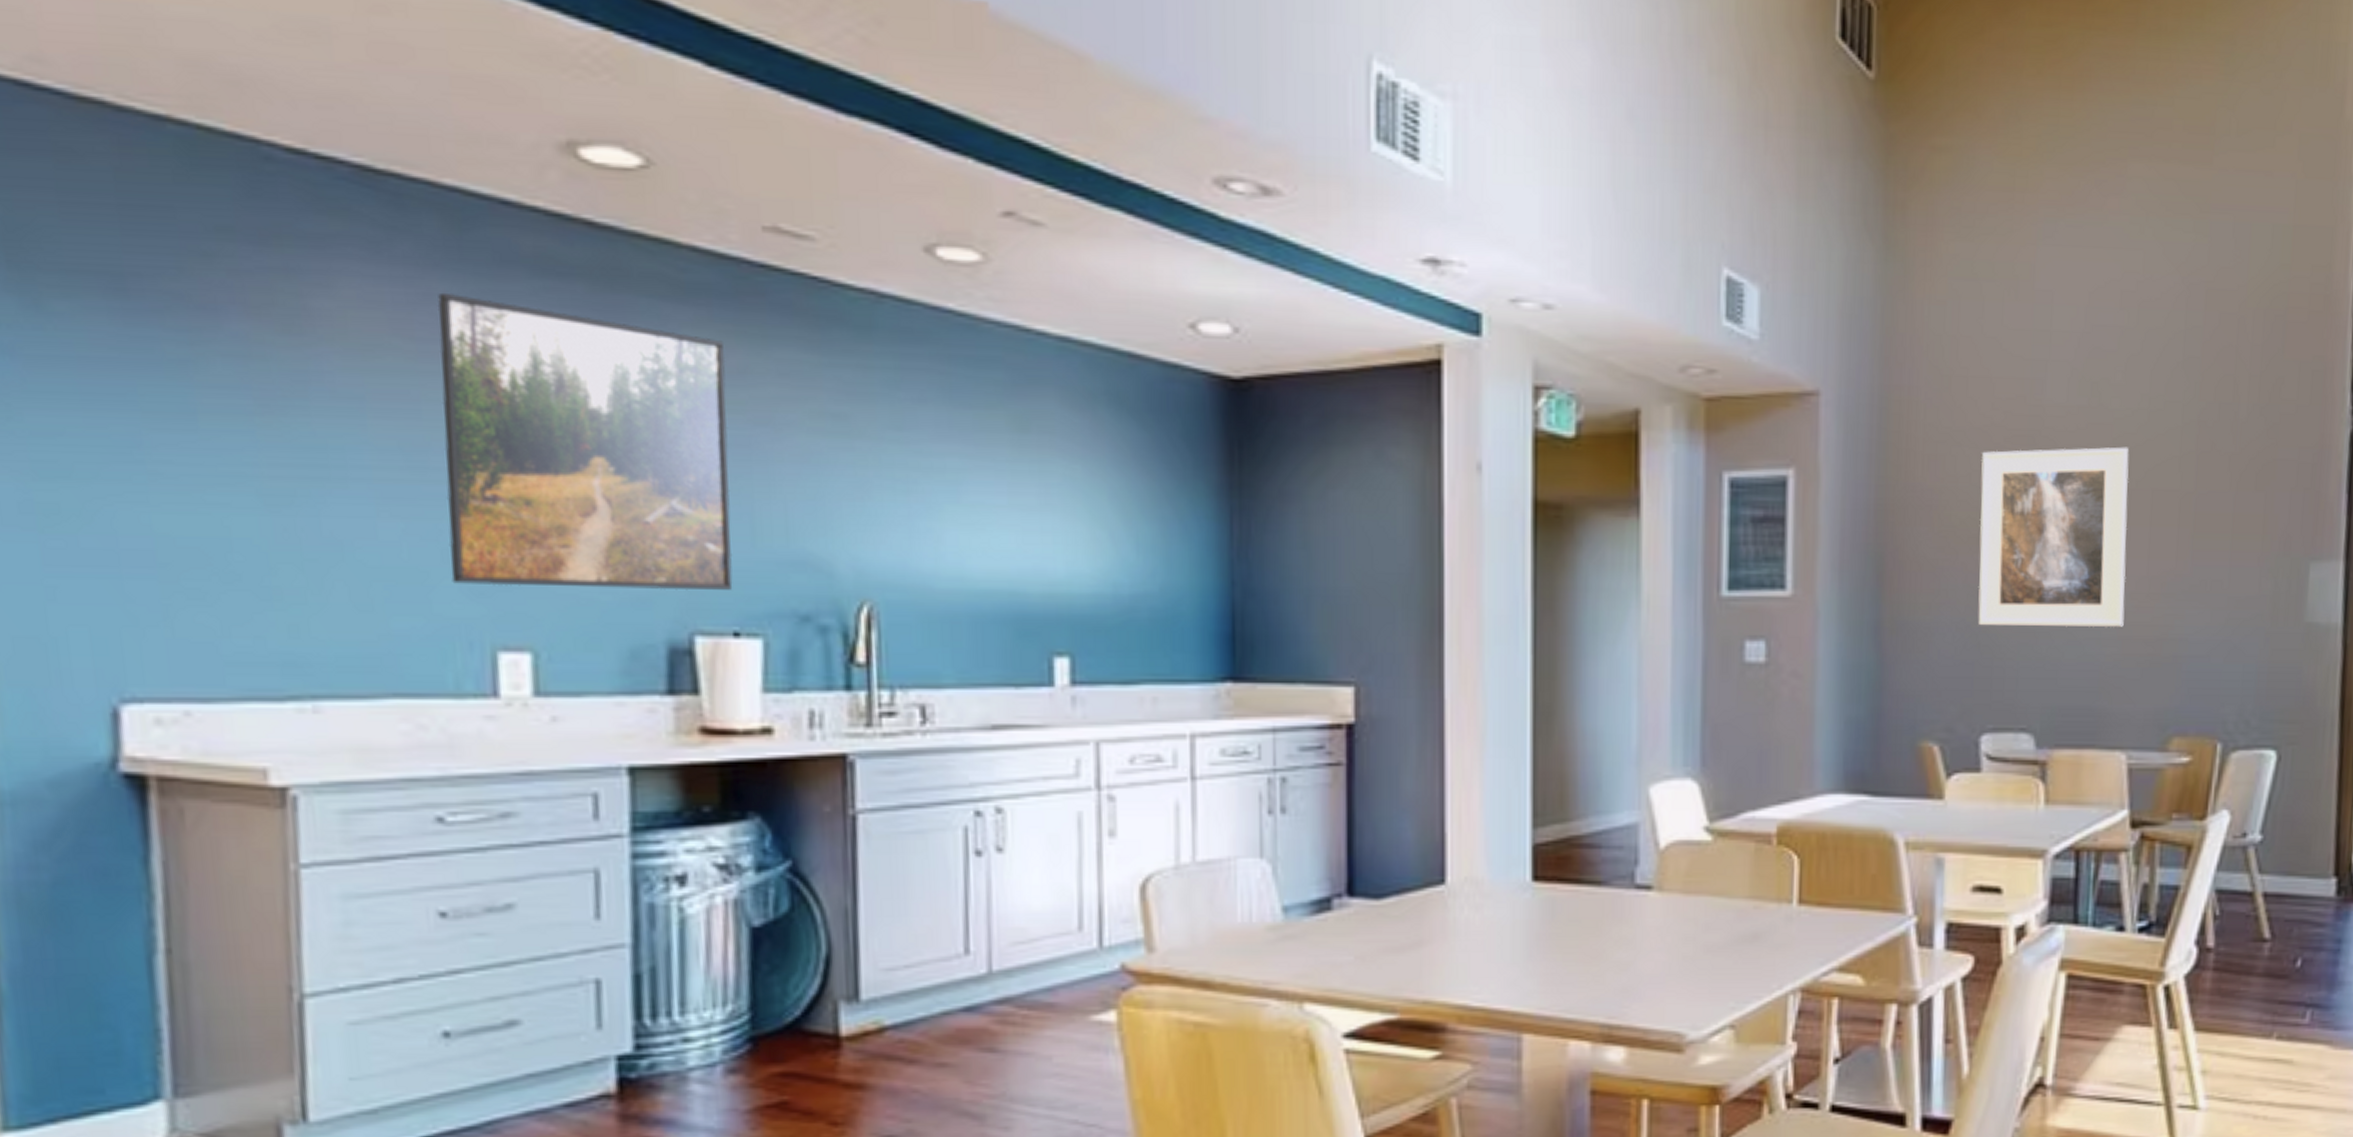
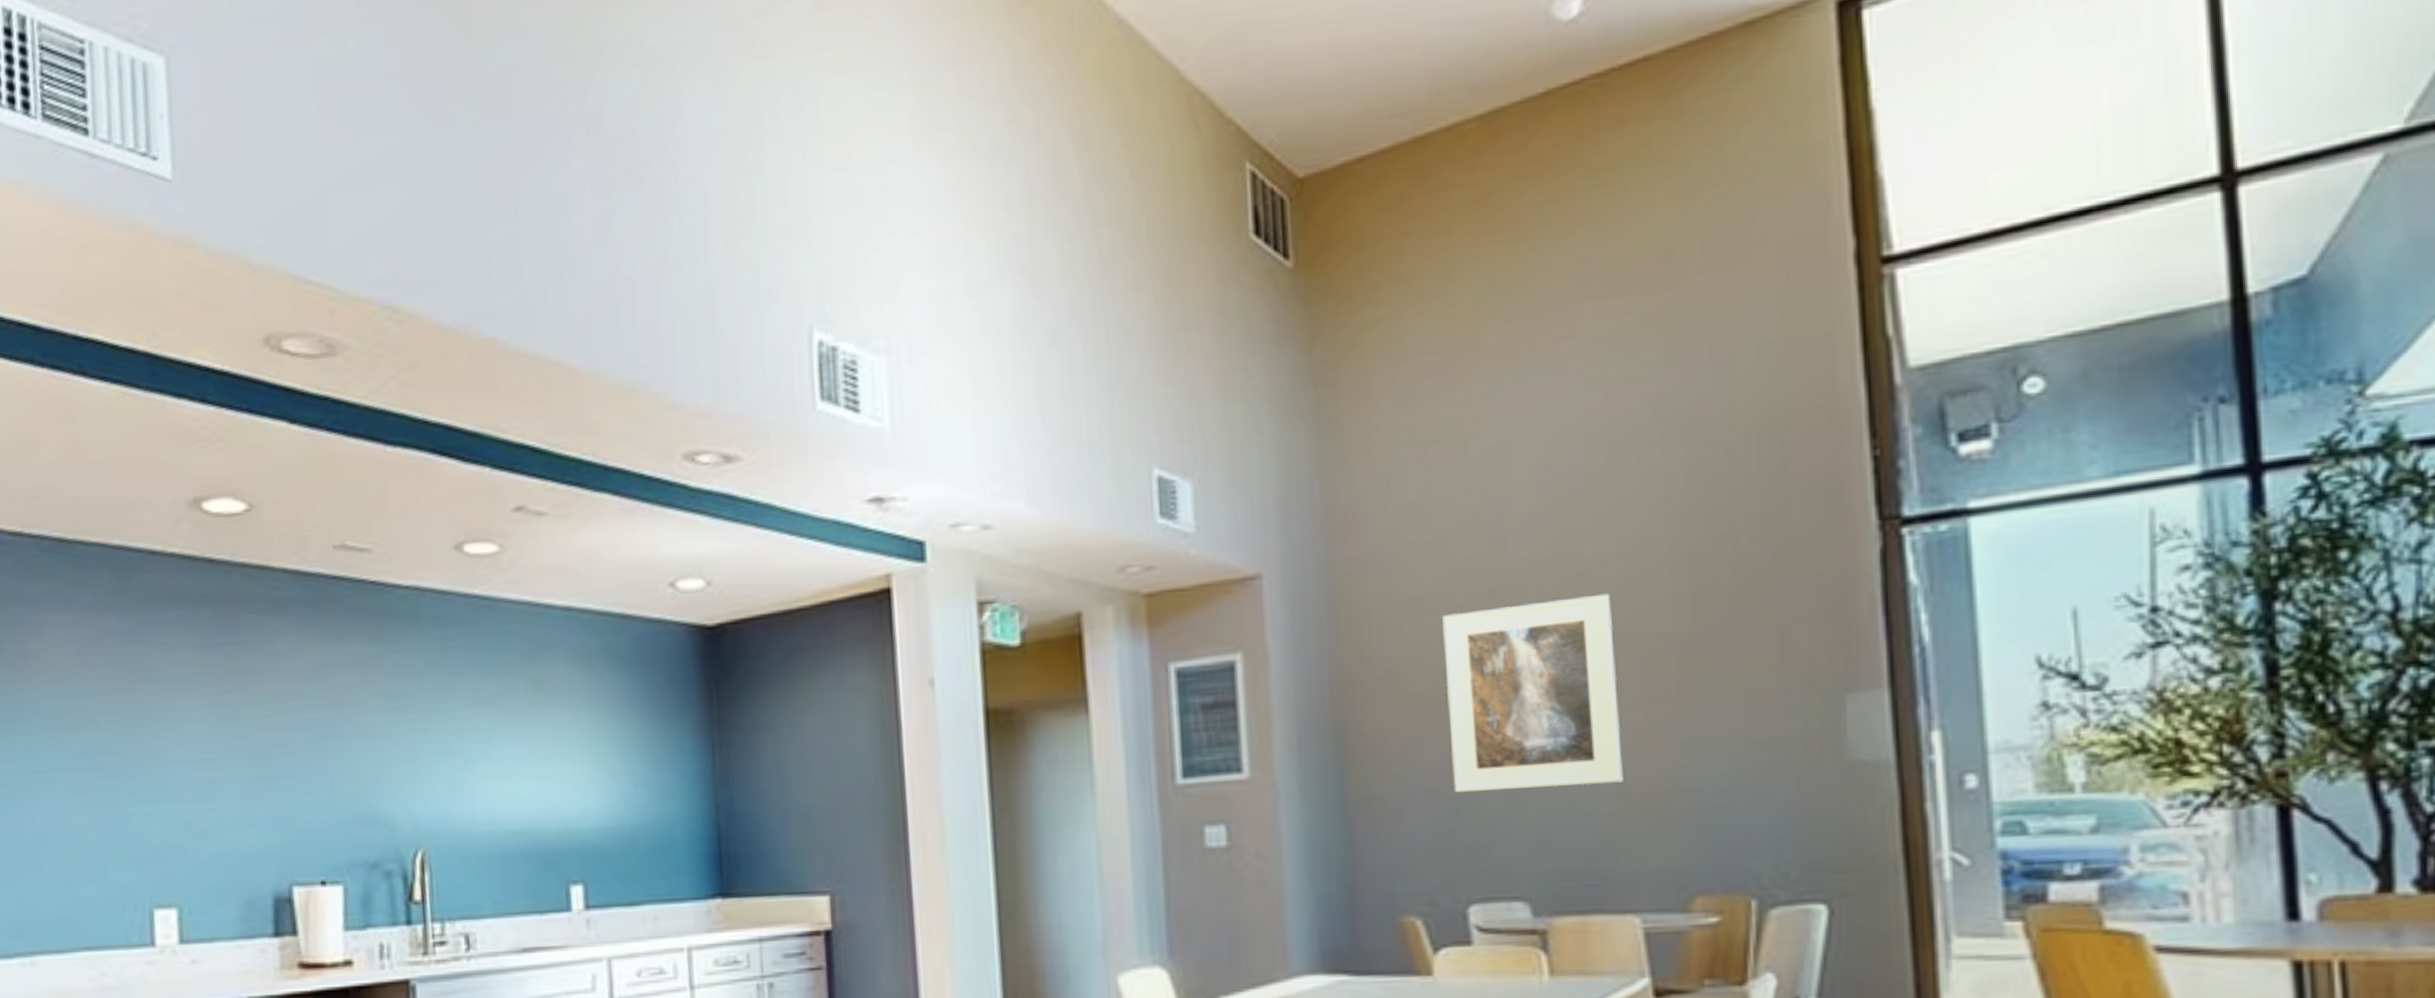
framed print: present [437,292,733,591] -> none [109,627,320,857]

